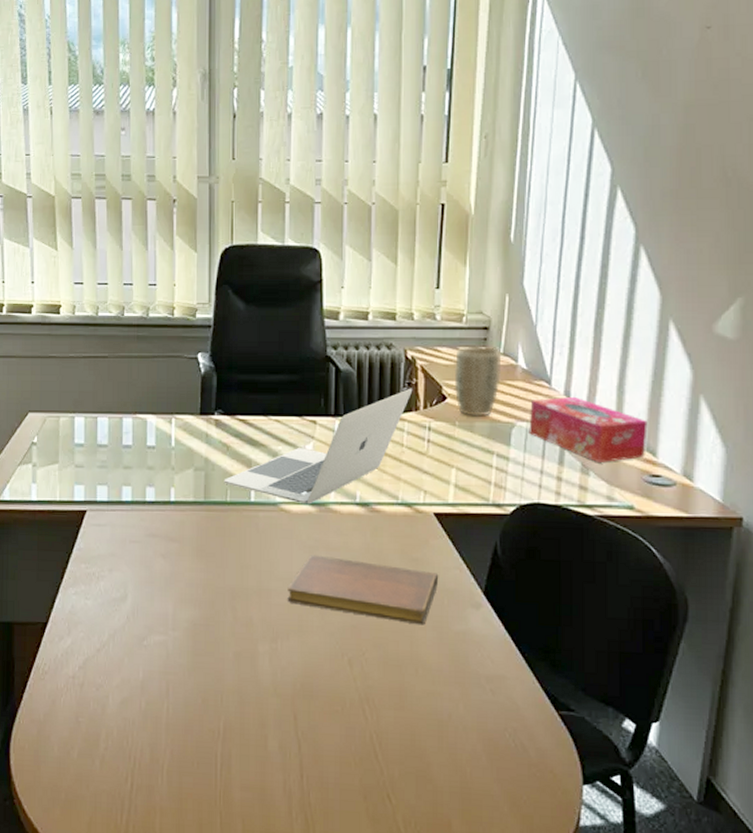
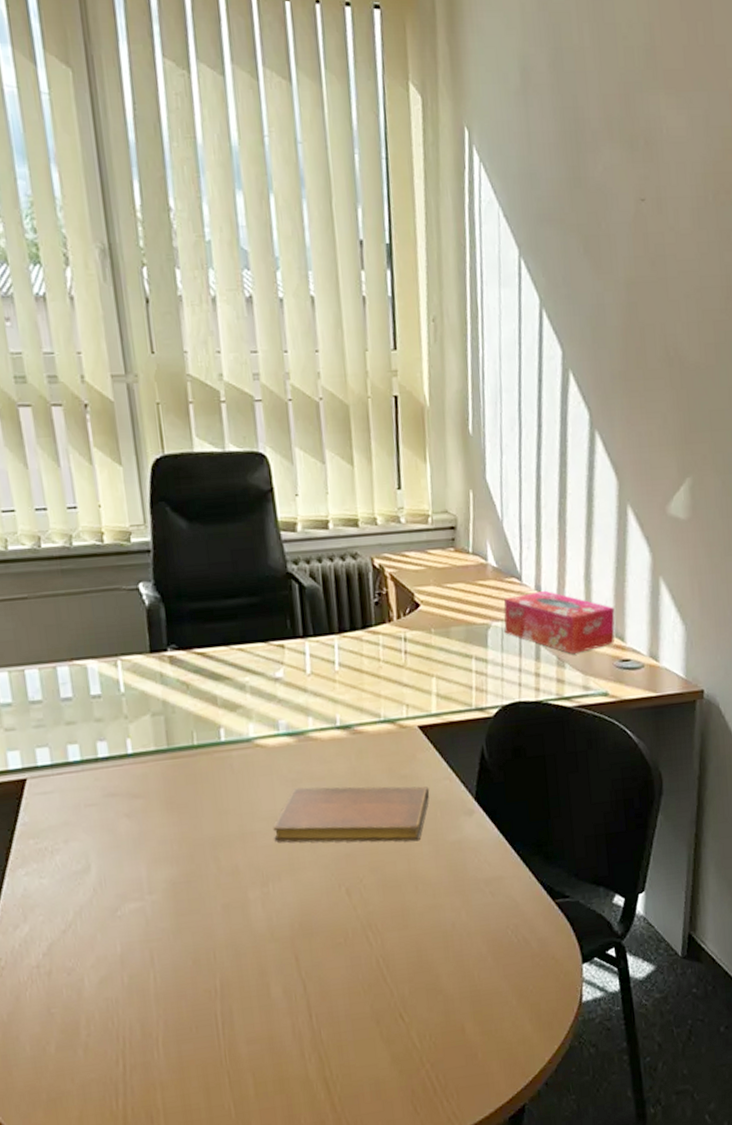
laptop: present [224,388,413,505] -> none [187,598,384,736]
plant pot: present [454,346,502,417] -> none [424,546,473,622]

